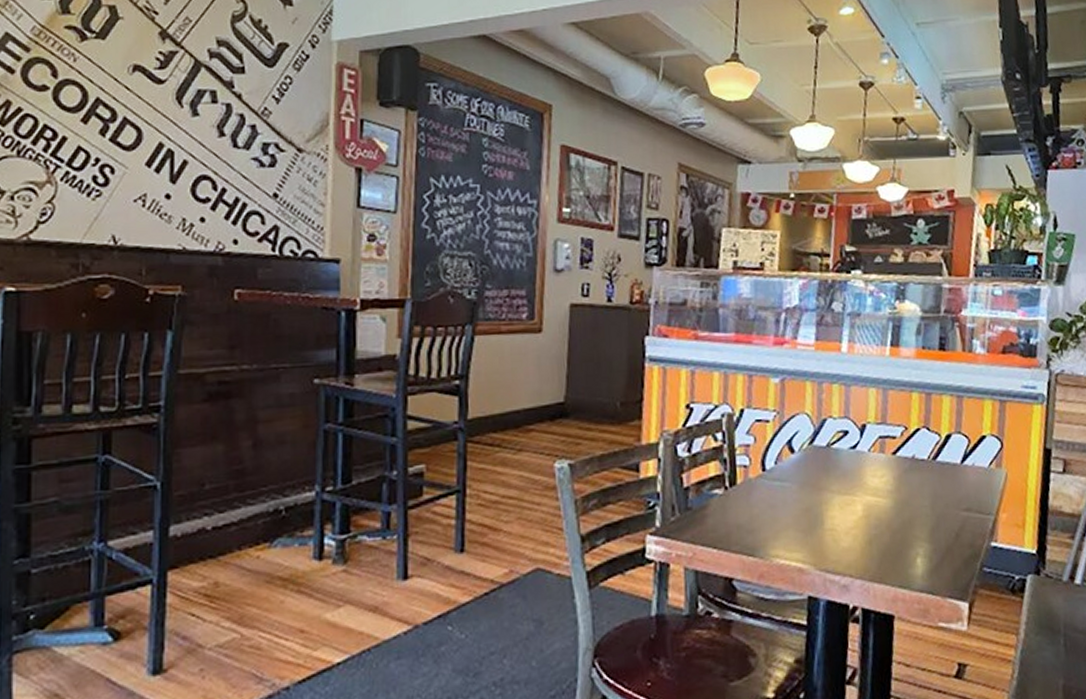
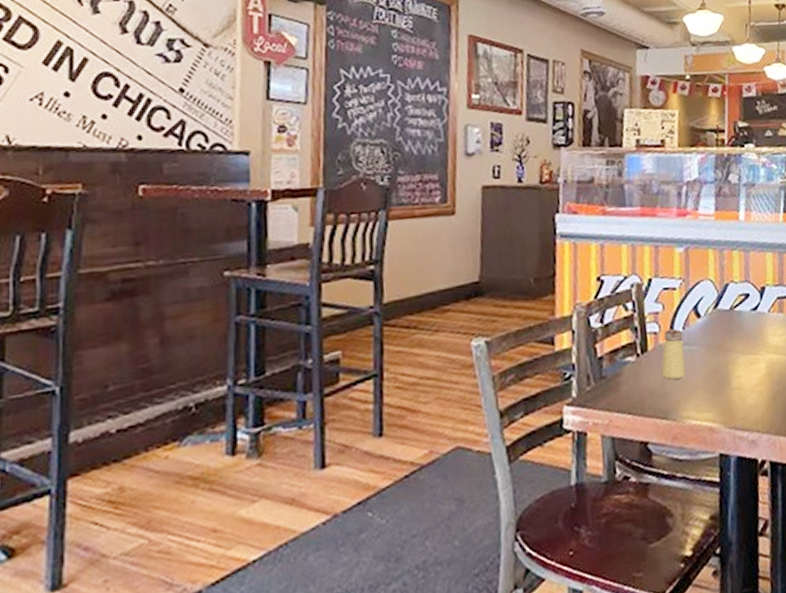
saltshaker: none [750,462,776,516] -> present [661,328,686,380]

